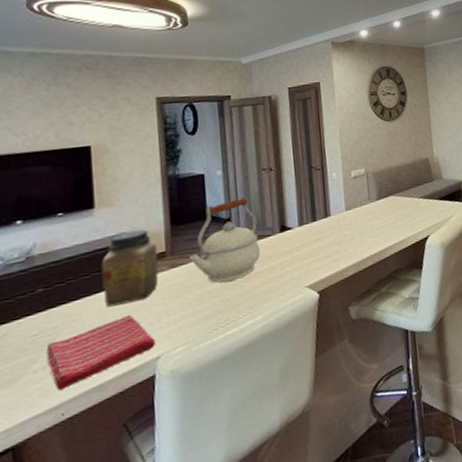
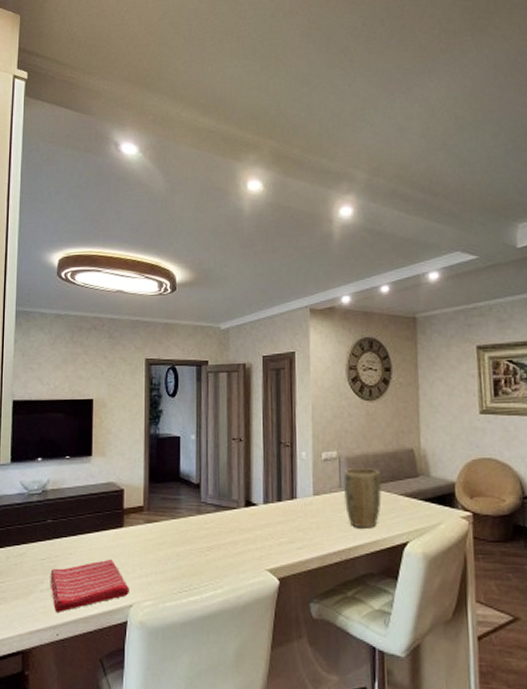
jar: present [101,229,159,308] -> none [93,481,136,548]
kettle: present [189,197,260,283] -> none [162,465,225,547]
plant pot: none [371,179,405,232] -> present [343,468,382,528]

